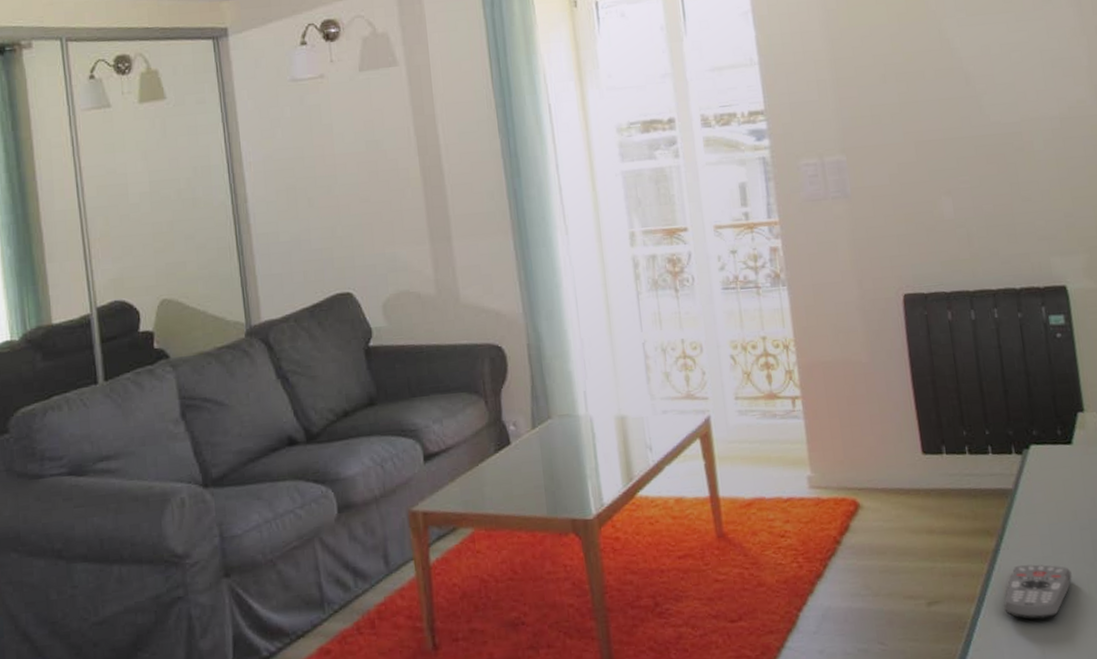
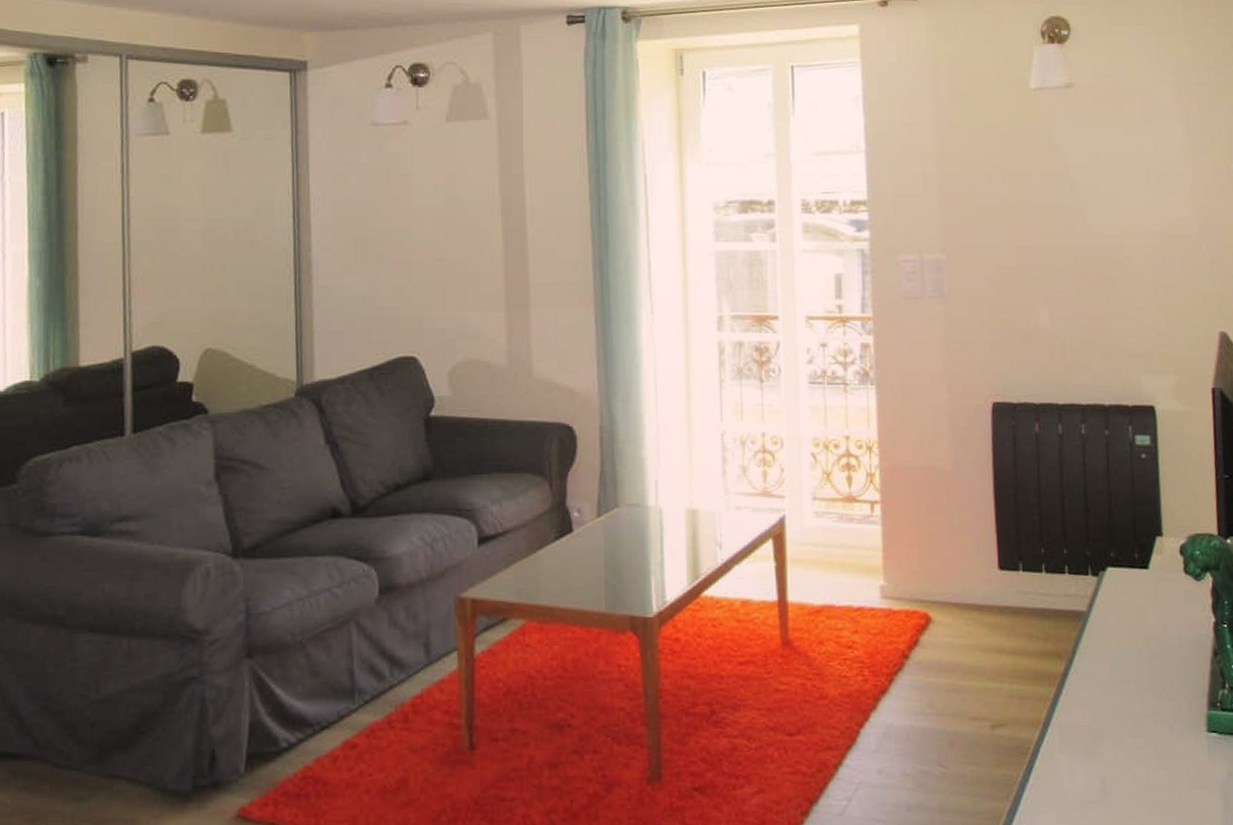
remote control: present [1004,564,1072,620] -> none [1068,691,1138,749]

